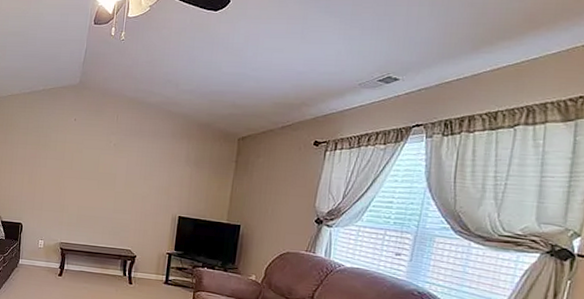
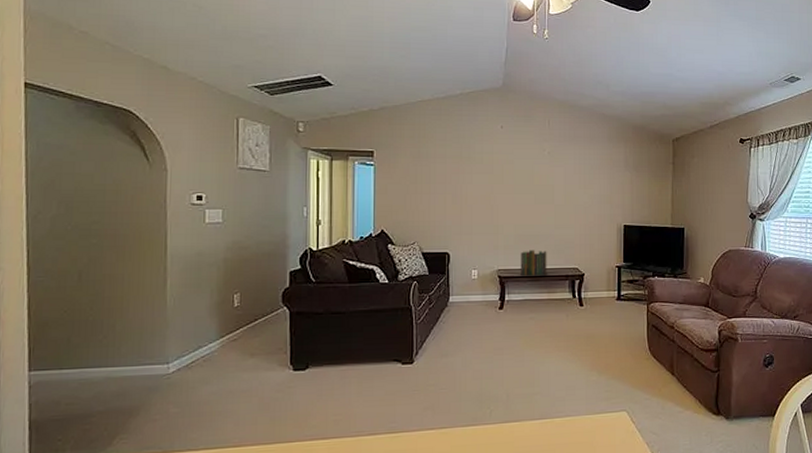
books: none [79,229,104,253] -> present [520,250,547,276]

